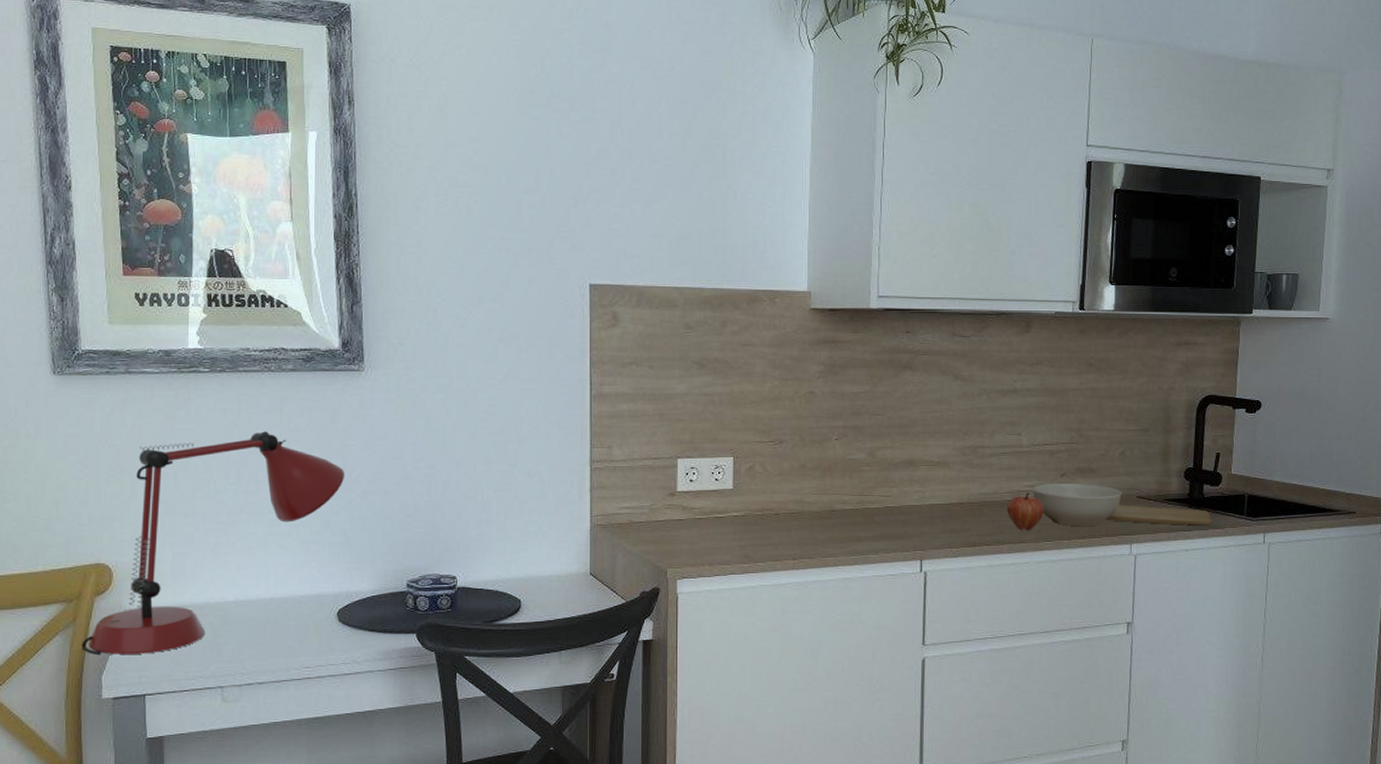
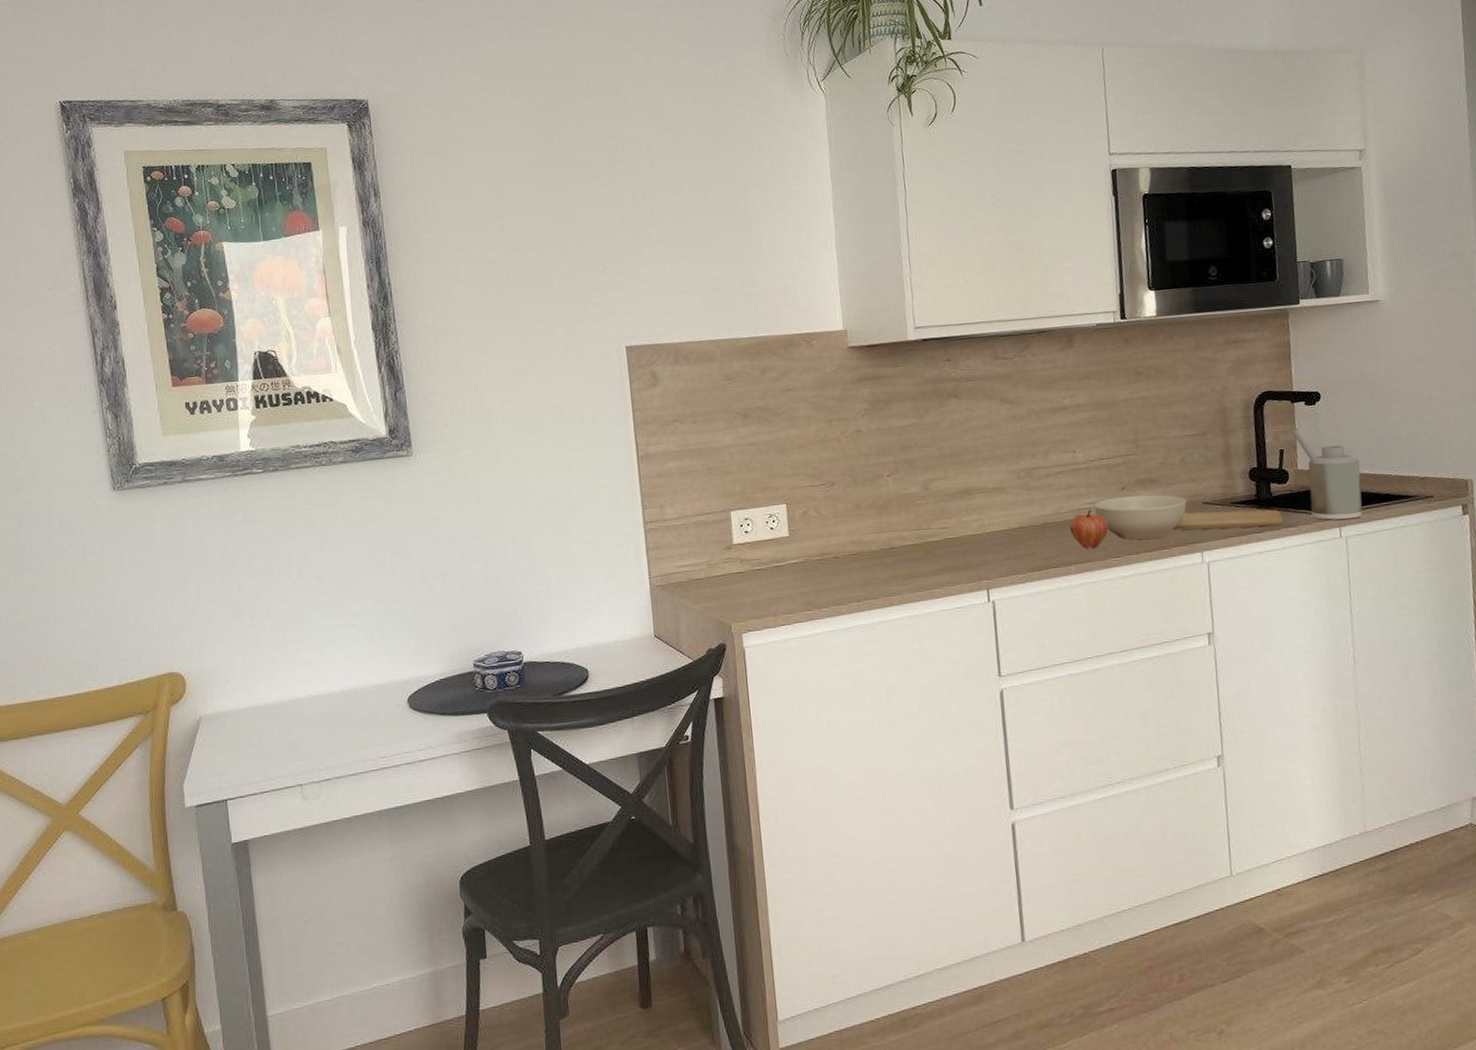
desk lamp: present [81,431,345,656] -> none [161,525,404,765]
soap dispenser: none [1230,433,1290,528] -> present [1292,427,1363,521]

